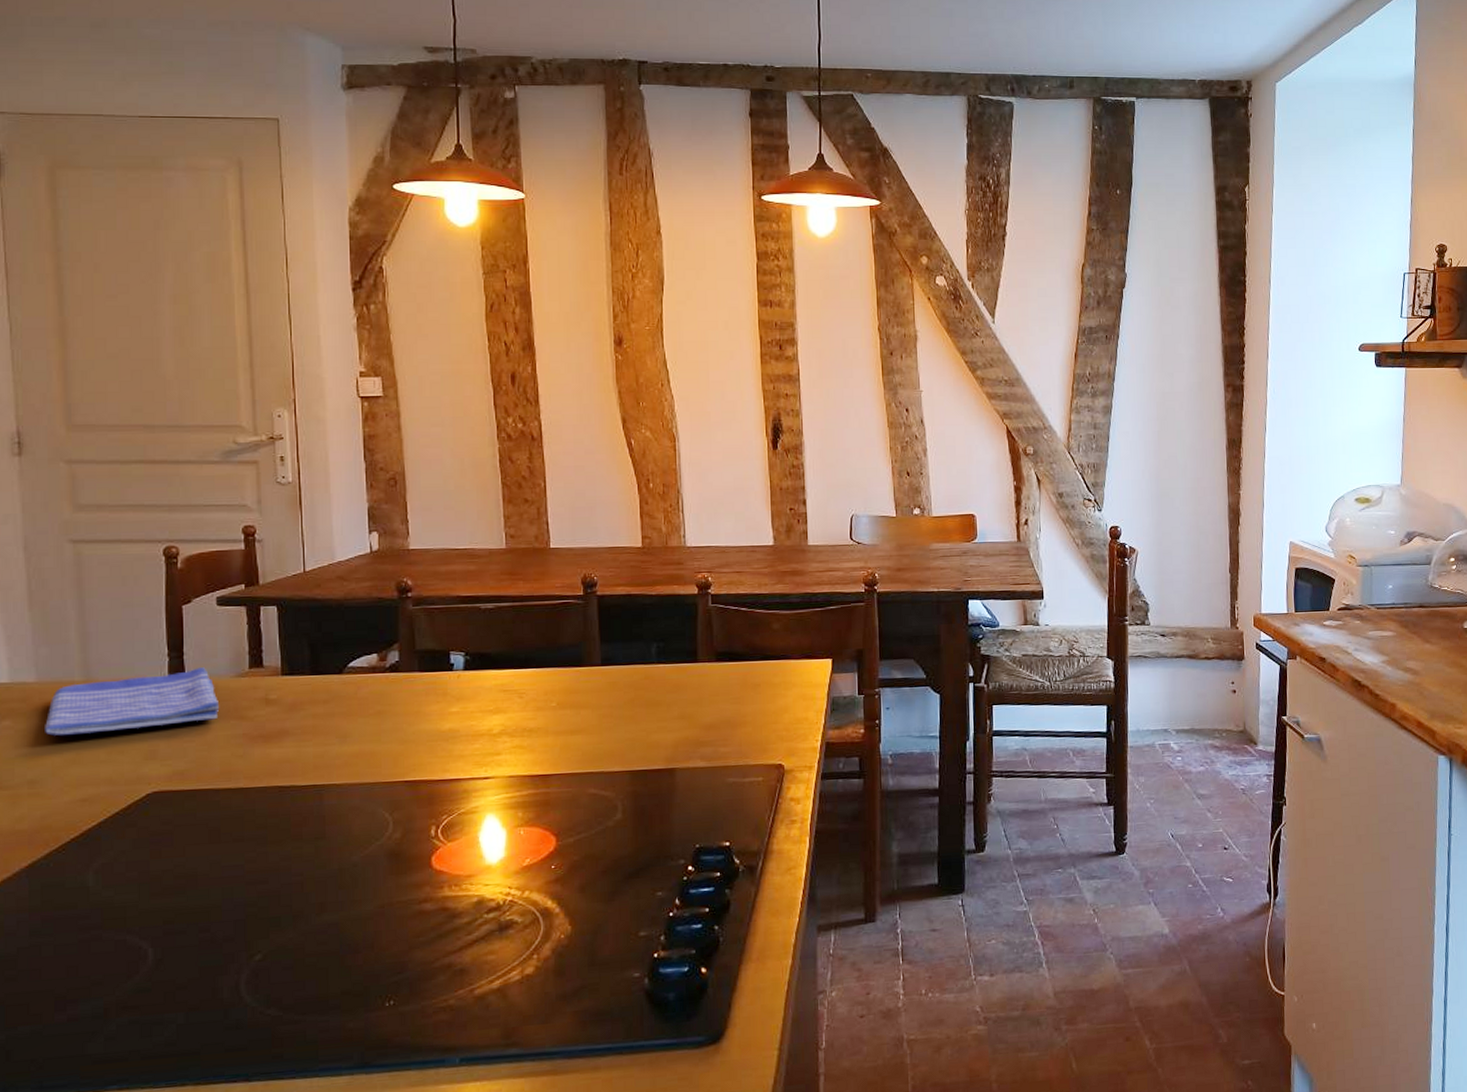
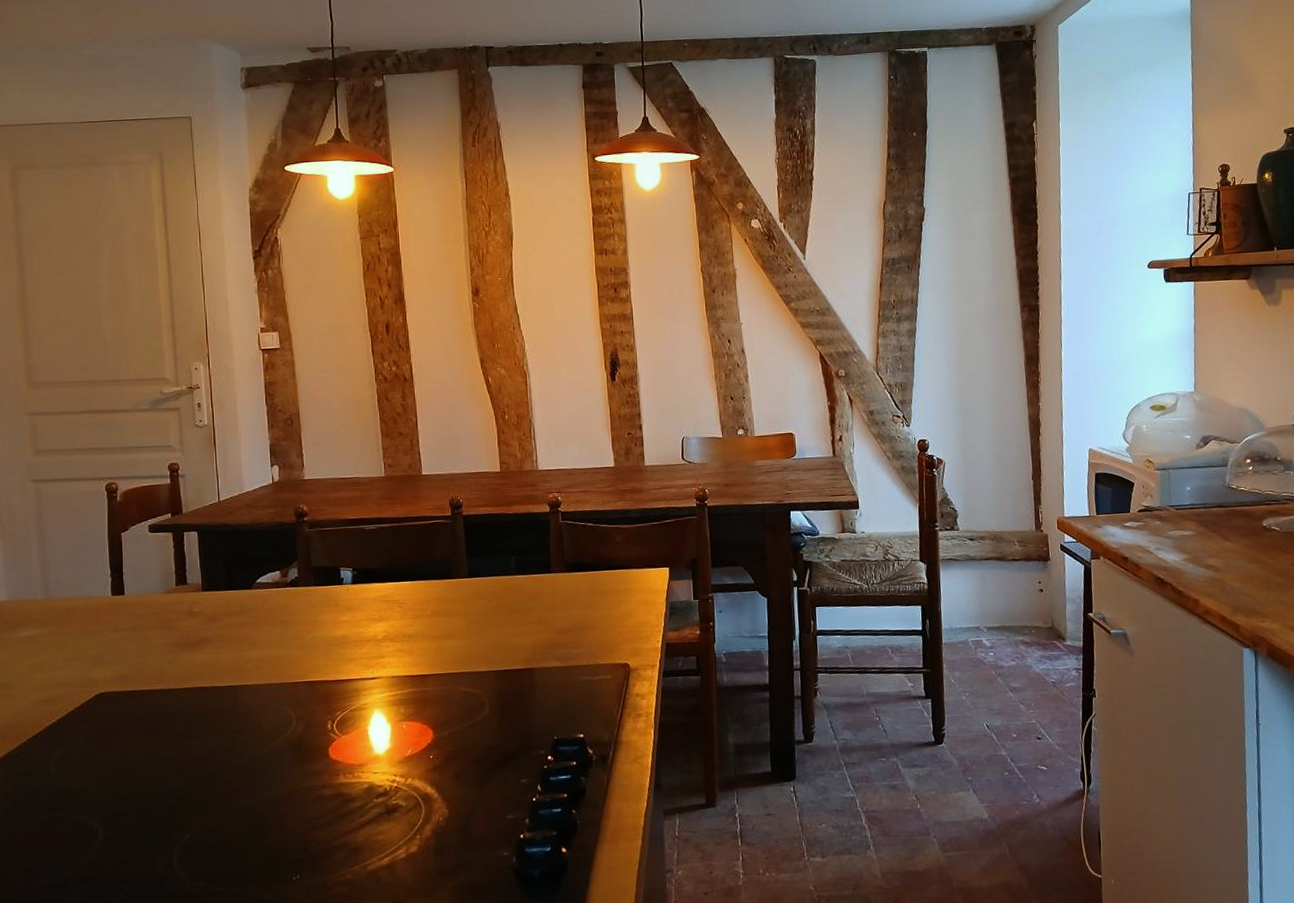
dish towel: present [45,667,220,736] -> none [14,585,153,646]

